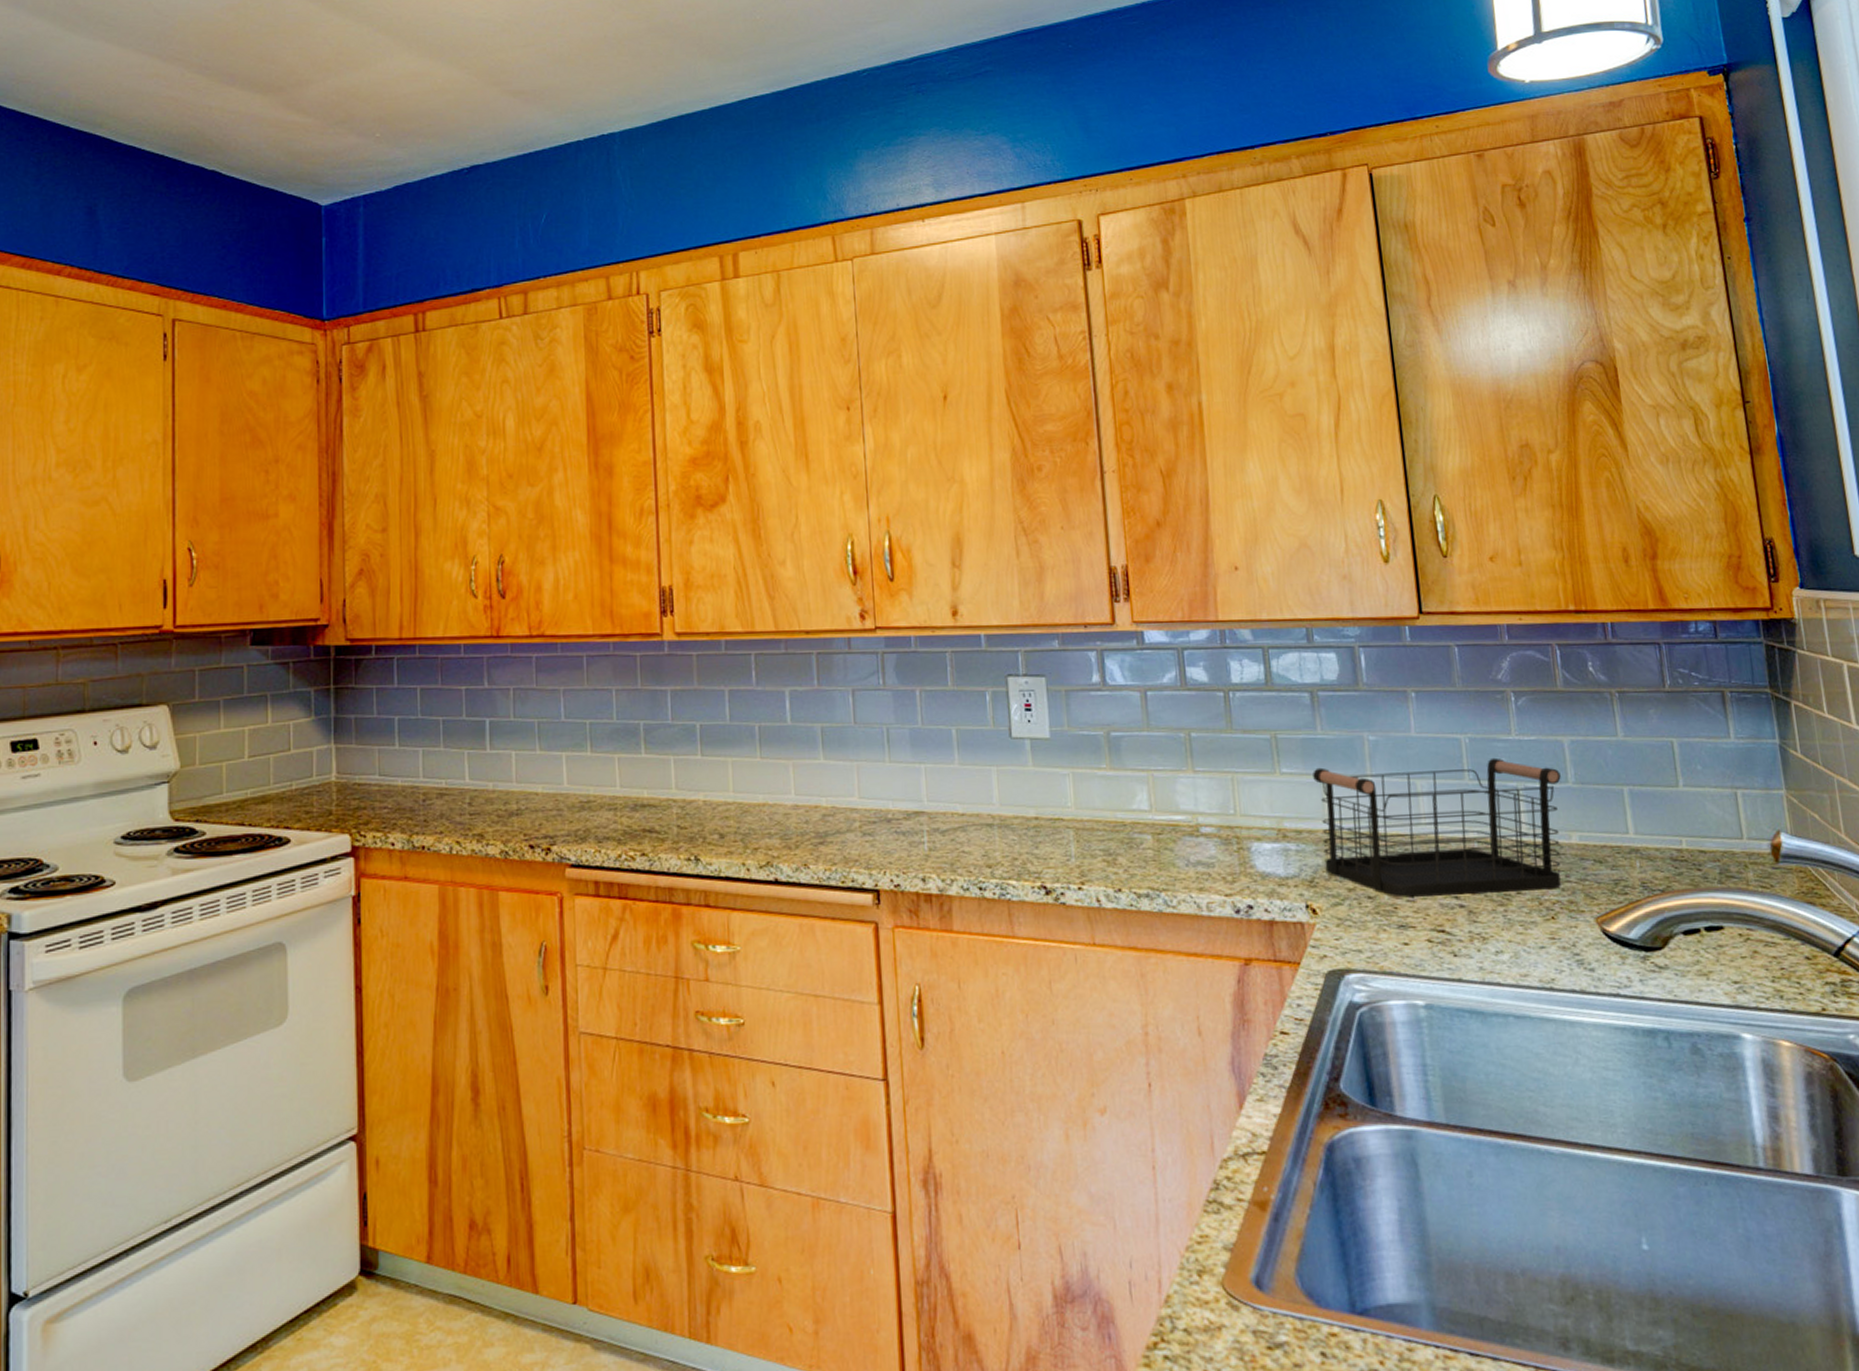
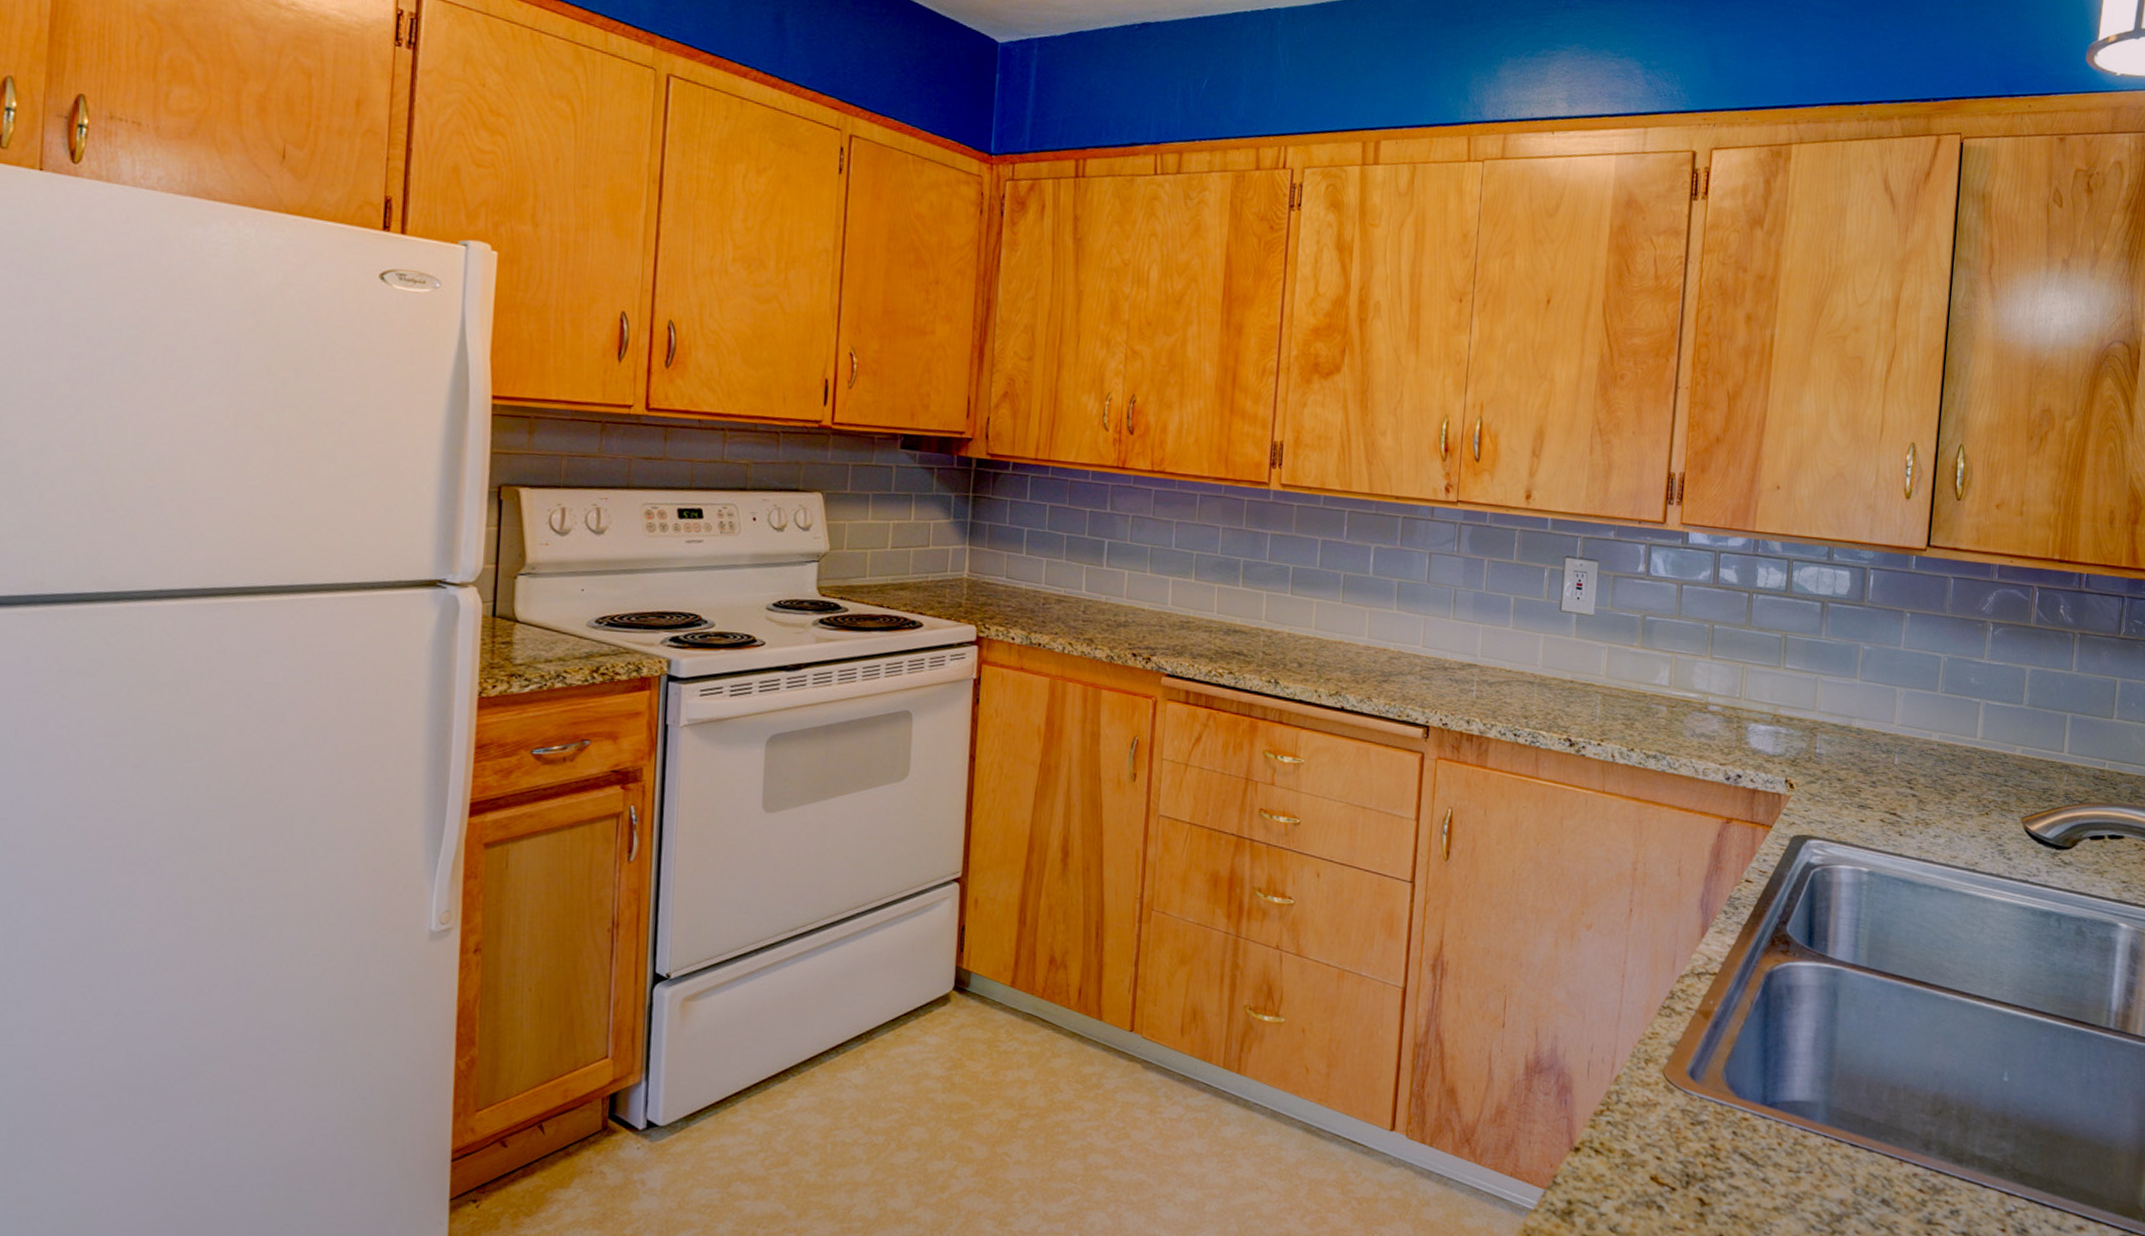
dish rack: present [1313,757,1561,898] -> none [1807,667,2018,789]

